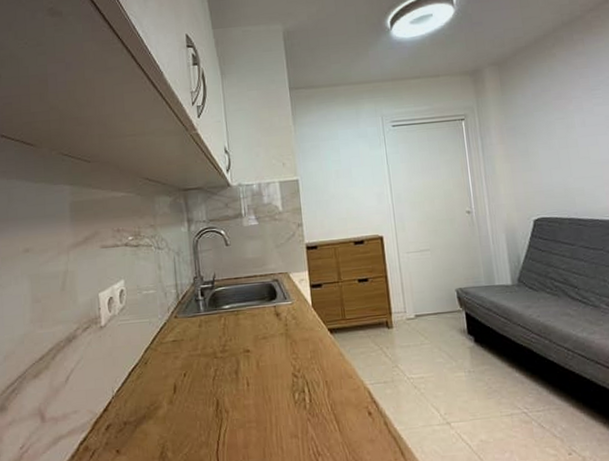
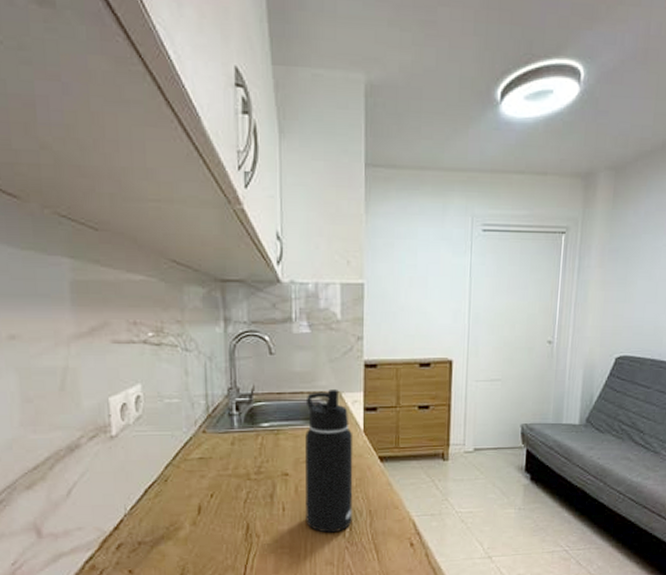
water bottle: none [259,270,311,406] -> present [305,388,353,533]

